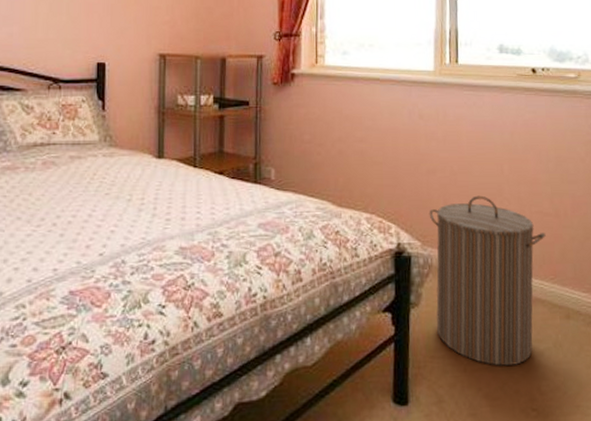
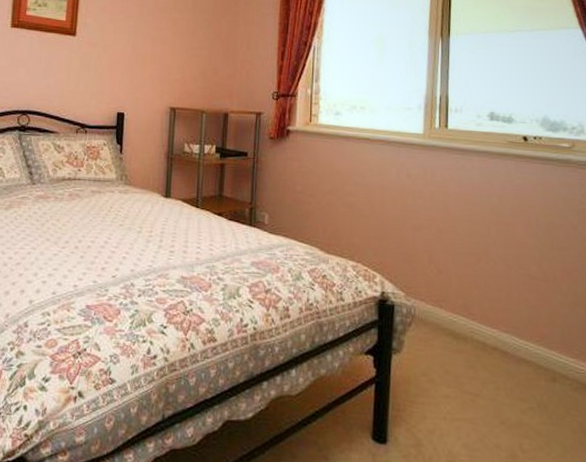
laundry hamper: present [429,195,546,367] -> none [413,254,533,421]

